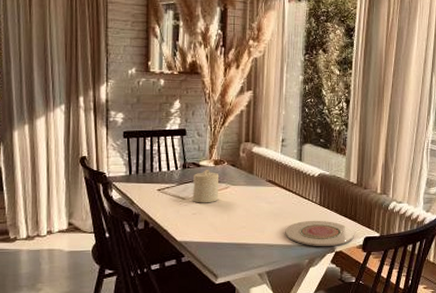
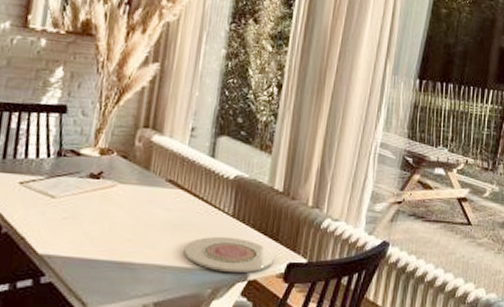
candle: present [192,170,219,203] -> none [64,160,105,205]

